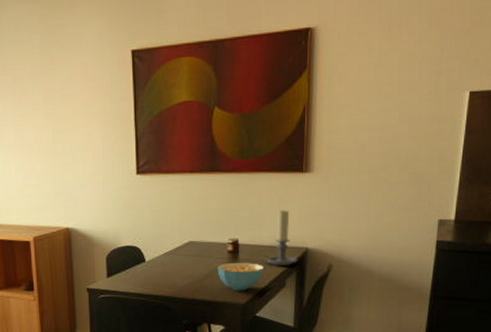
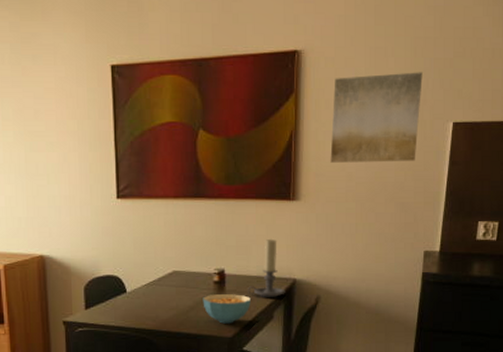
wall art: none [343,43,438,135] -> present [330,72,423,163]

